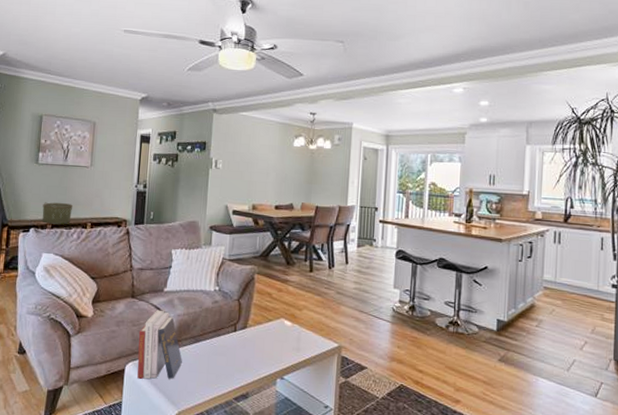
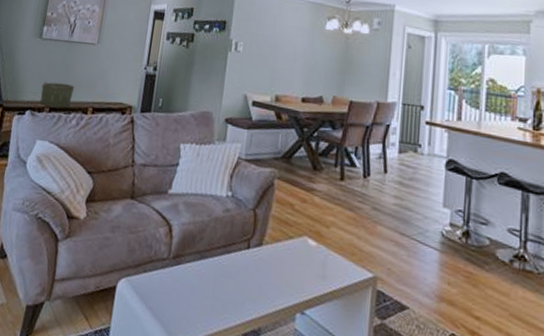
books: present [137,310,182,379] -> none [130,215,184,303]

